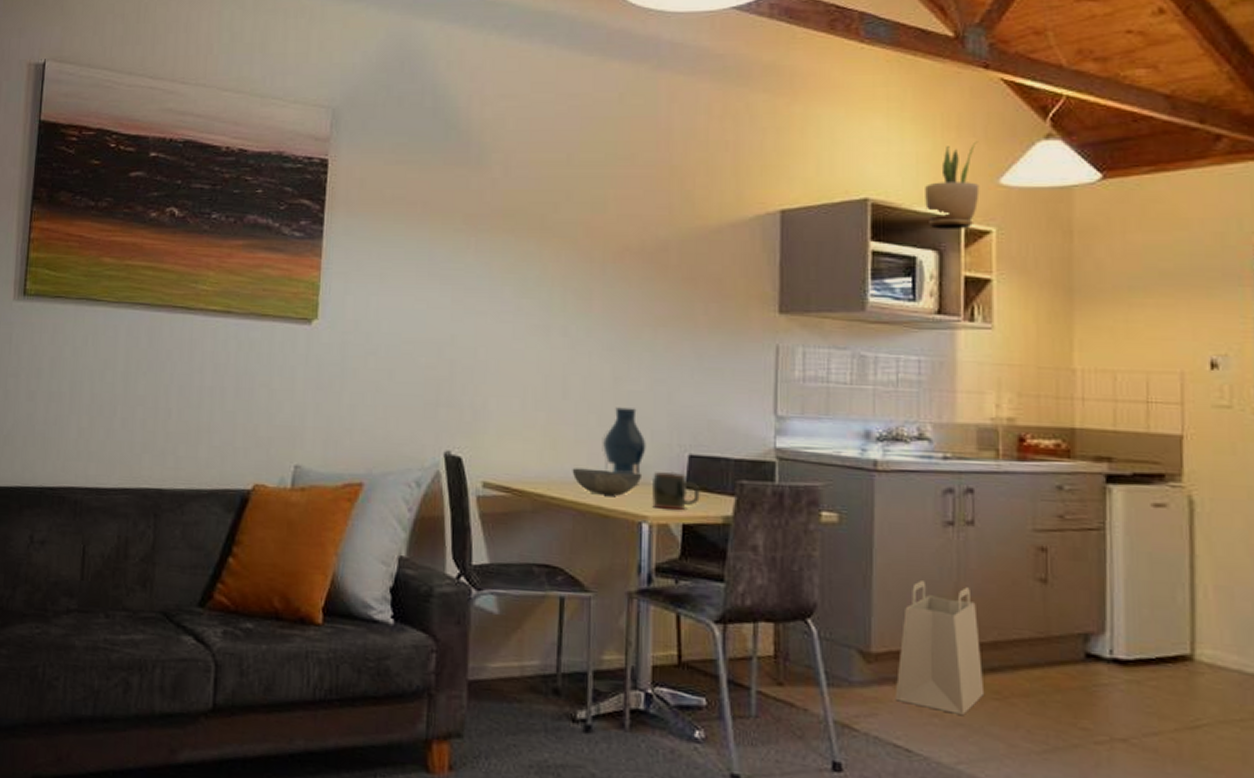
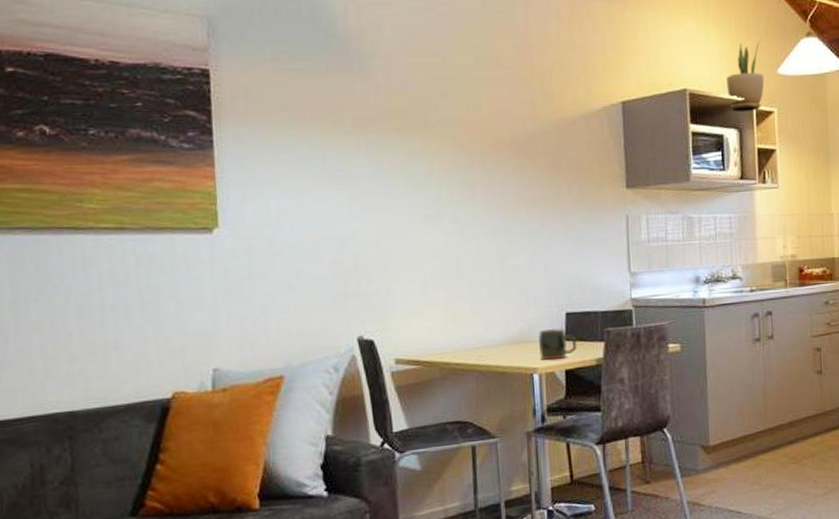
bowl: present [572,468,643,496] -> none [471,333,531,356]
vase: present [603,407,646,474] -> none [496,279,532,336]
shopping bag: present [895,581,985,716] -> none [727,385,786,480]

